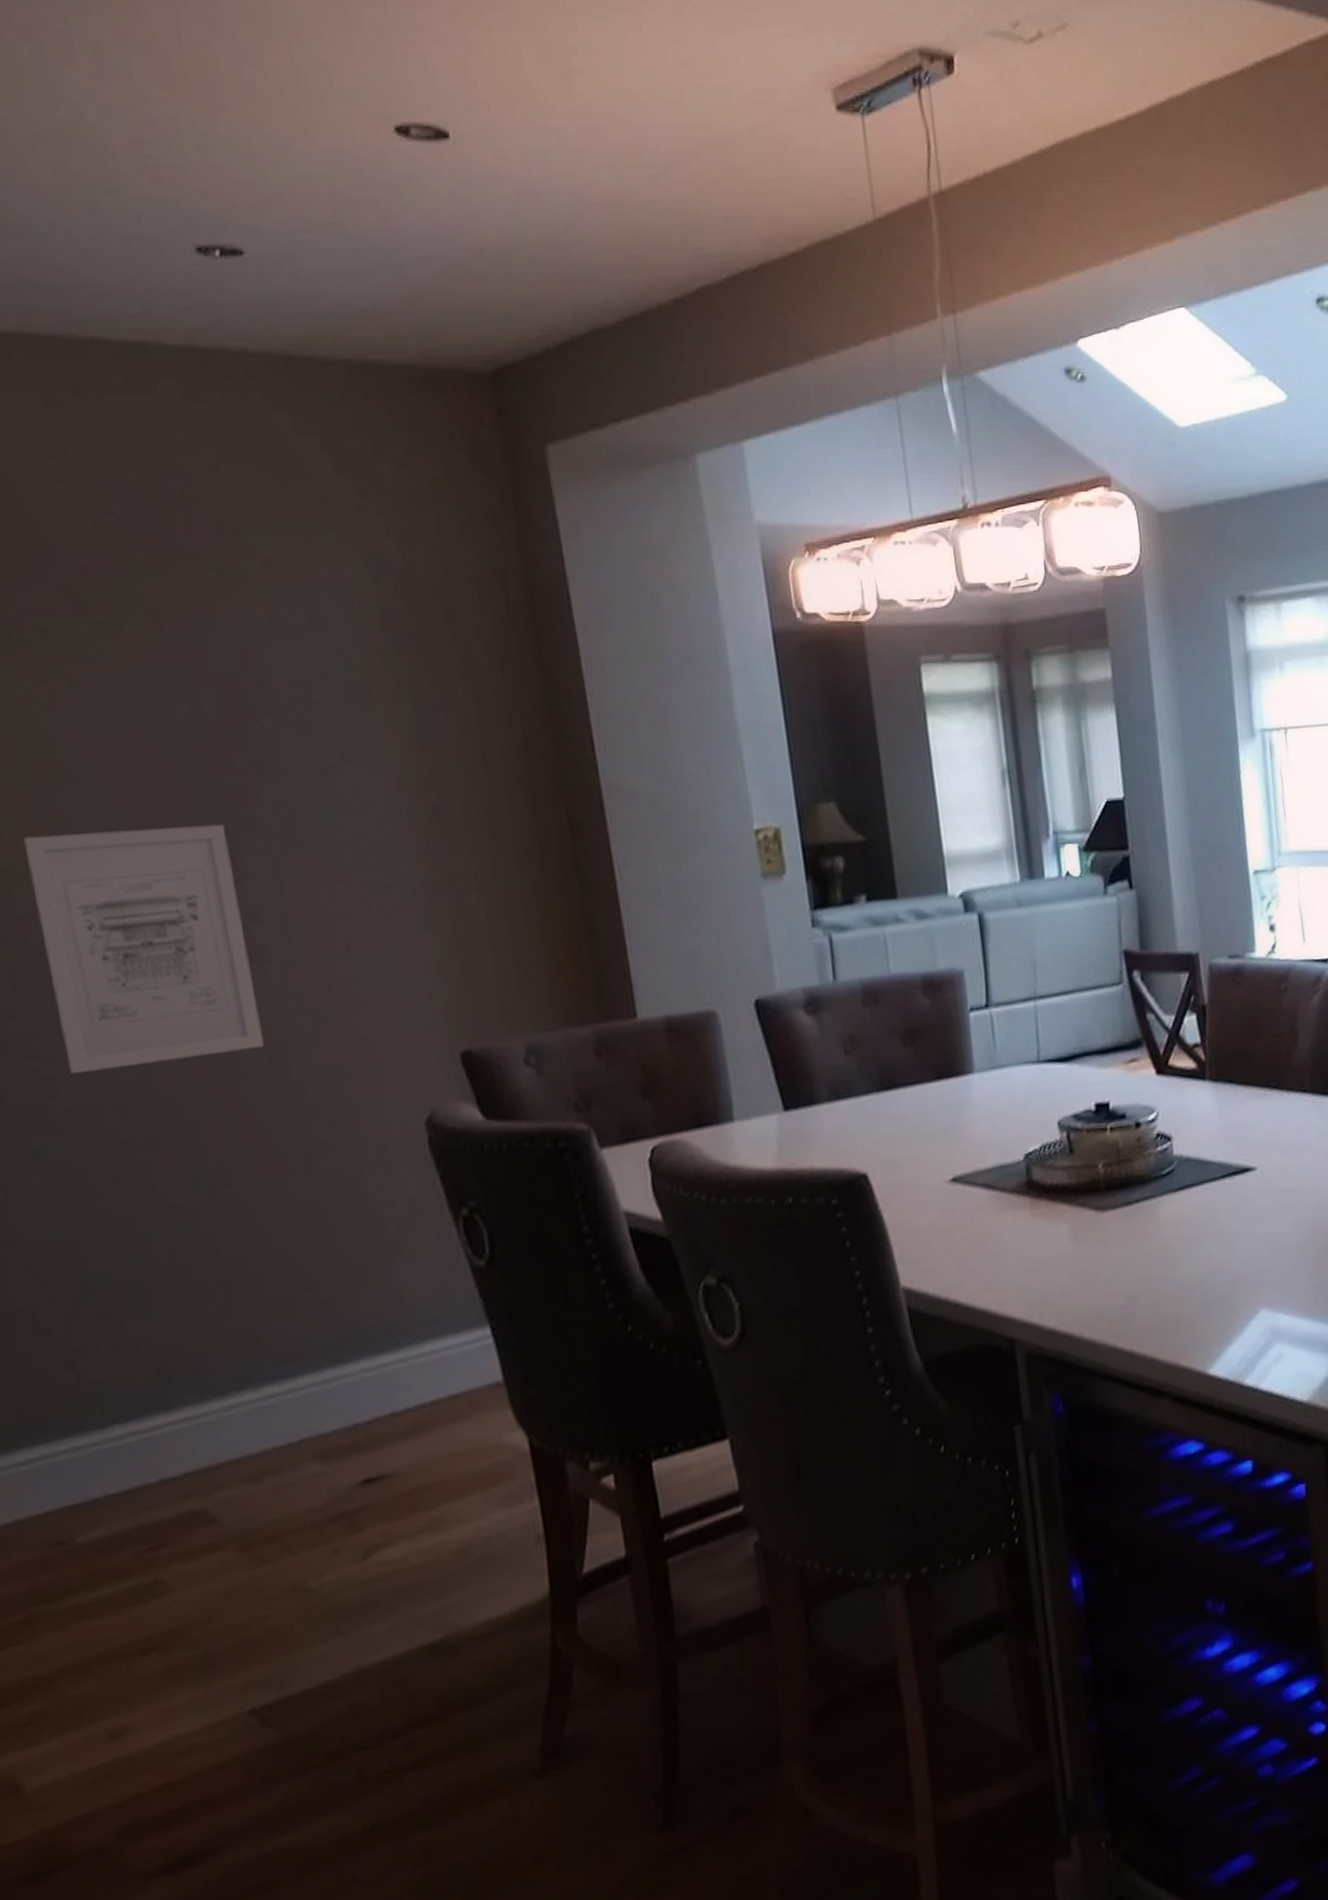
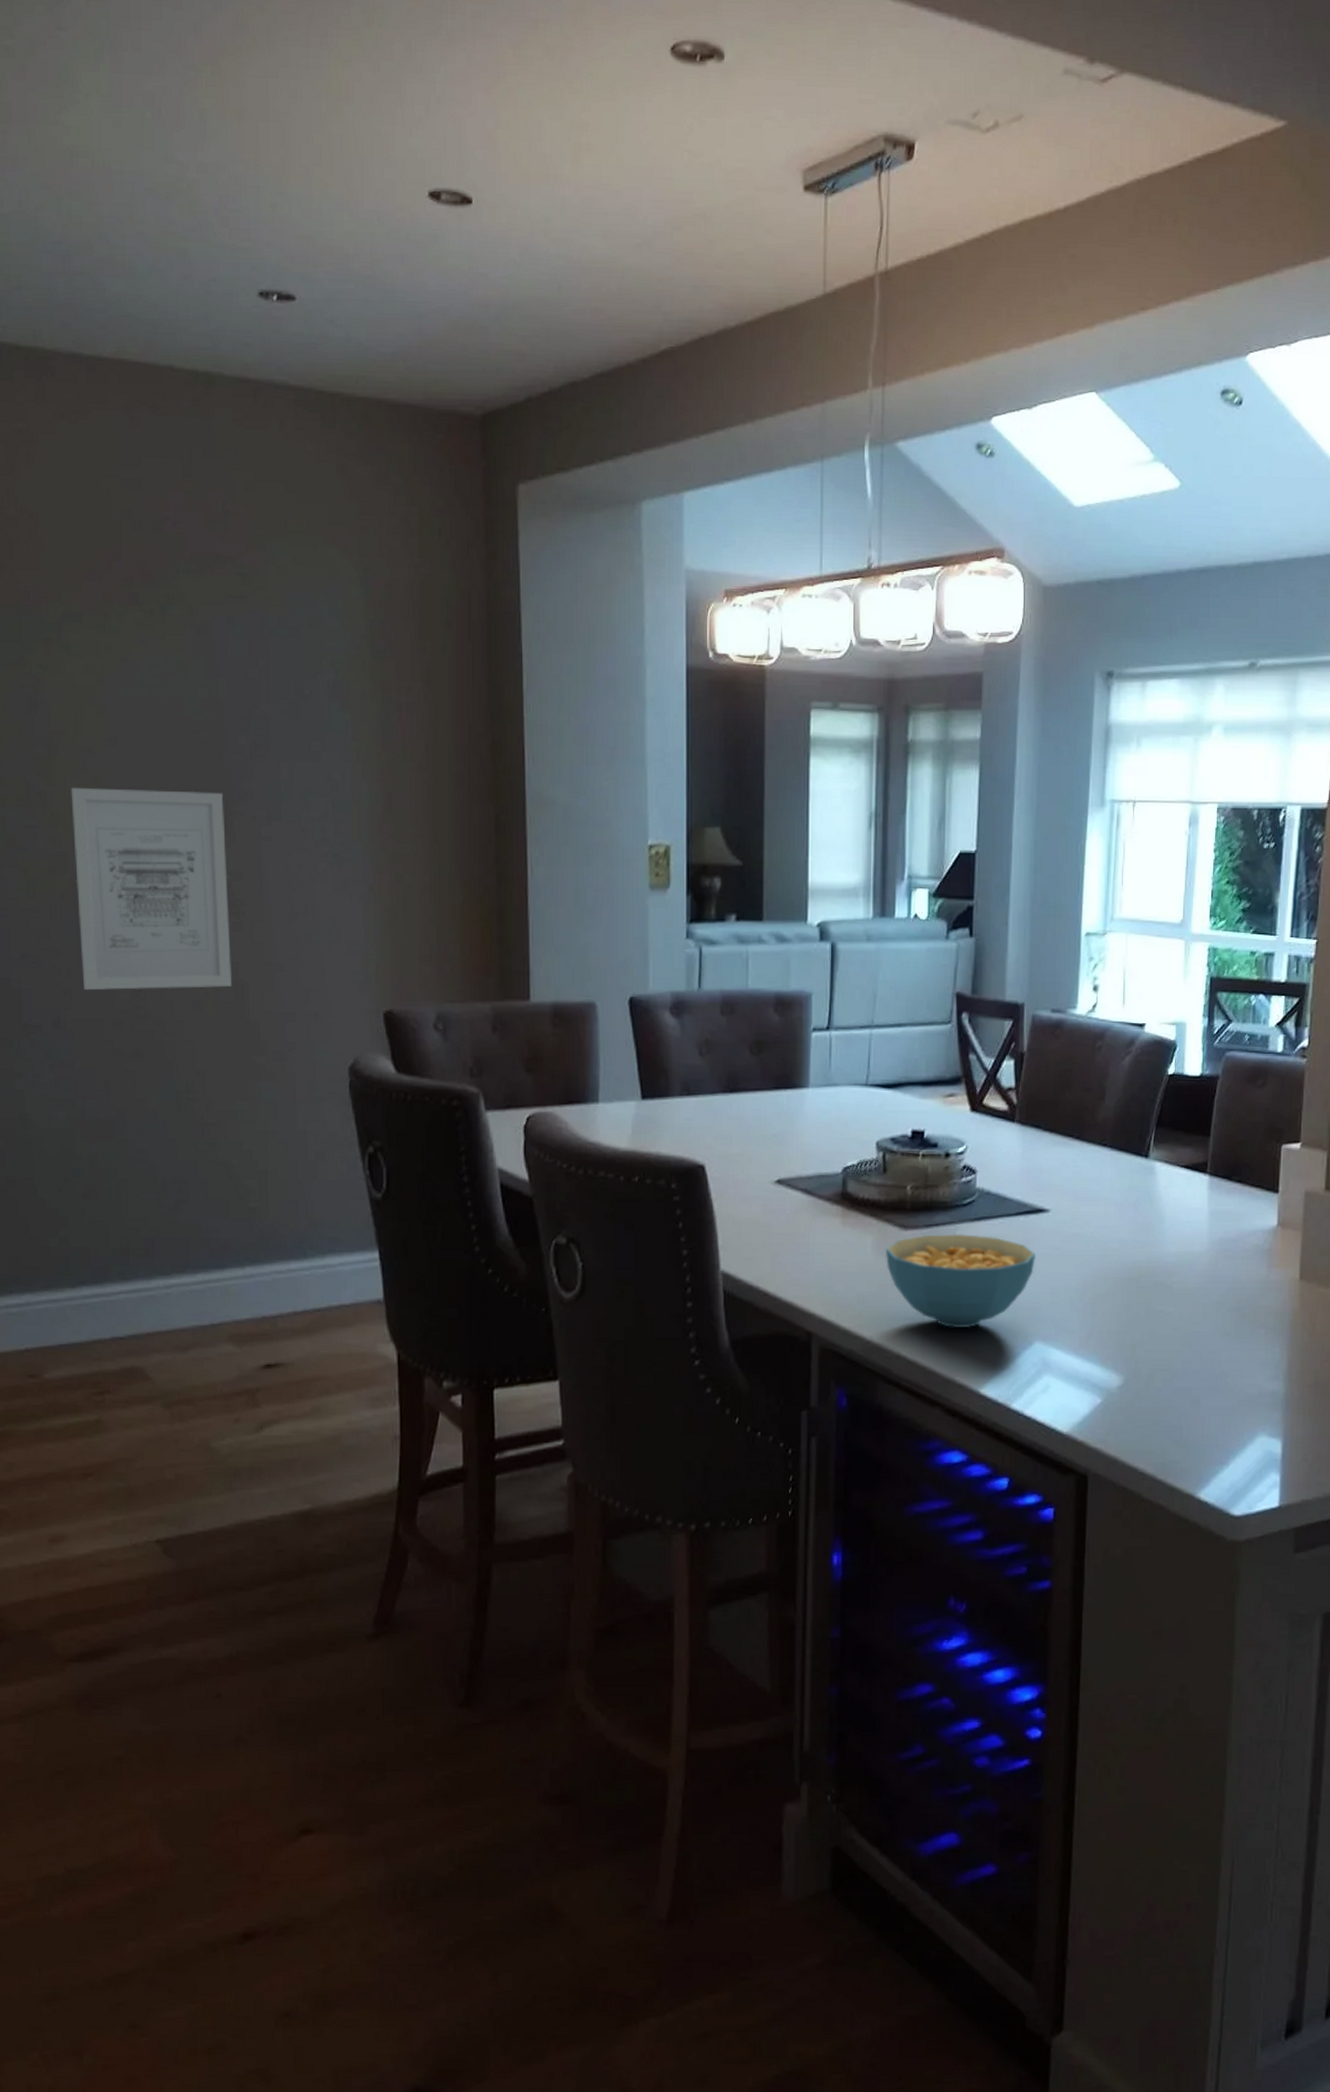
cereal bowl: none [1084,1204,1249,1310] -> present [885,1233,1036,1329]

